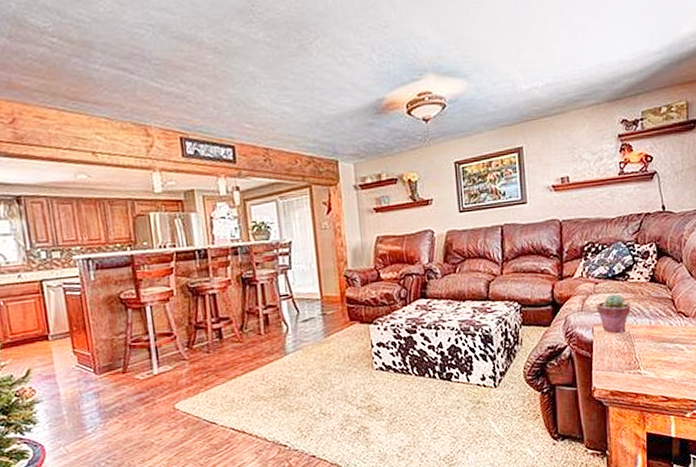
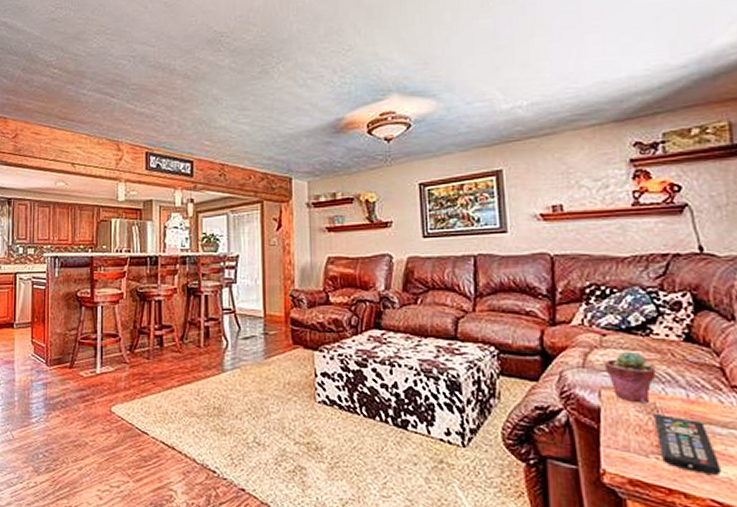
remote control: none [628,339,668,379] -> present [653,413,721,476]

